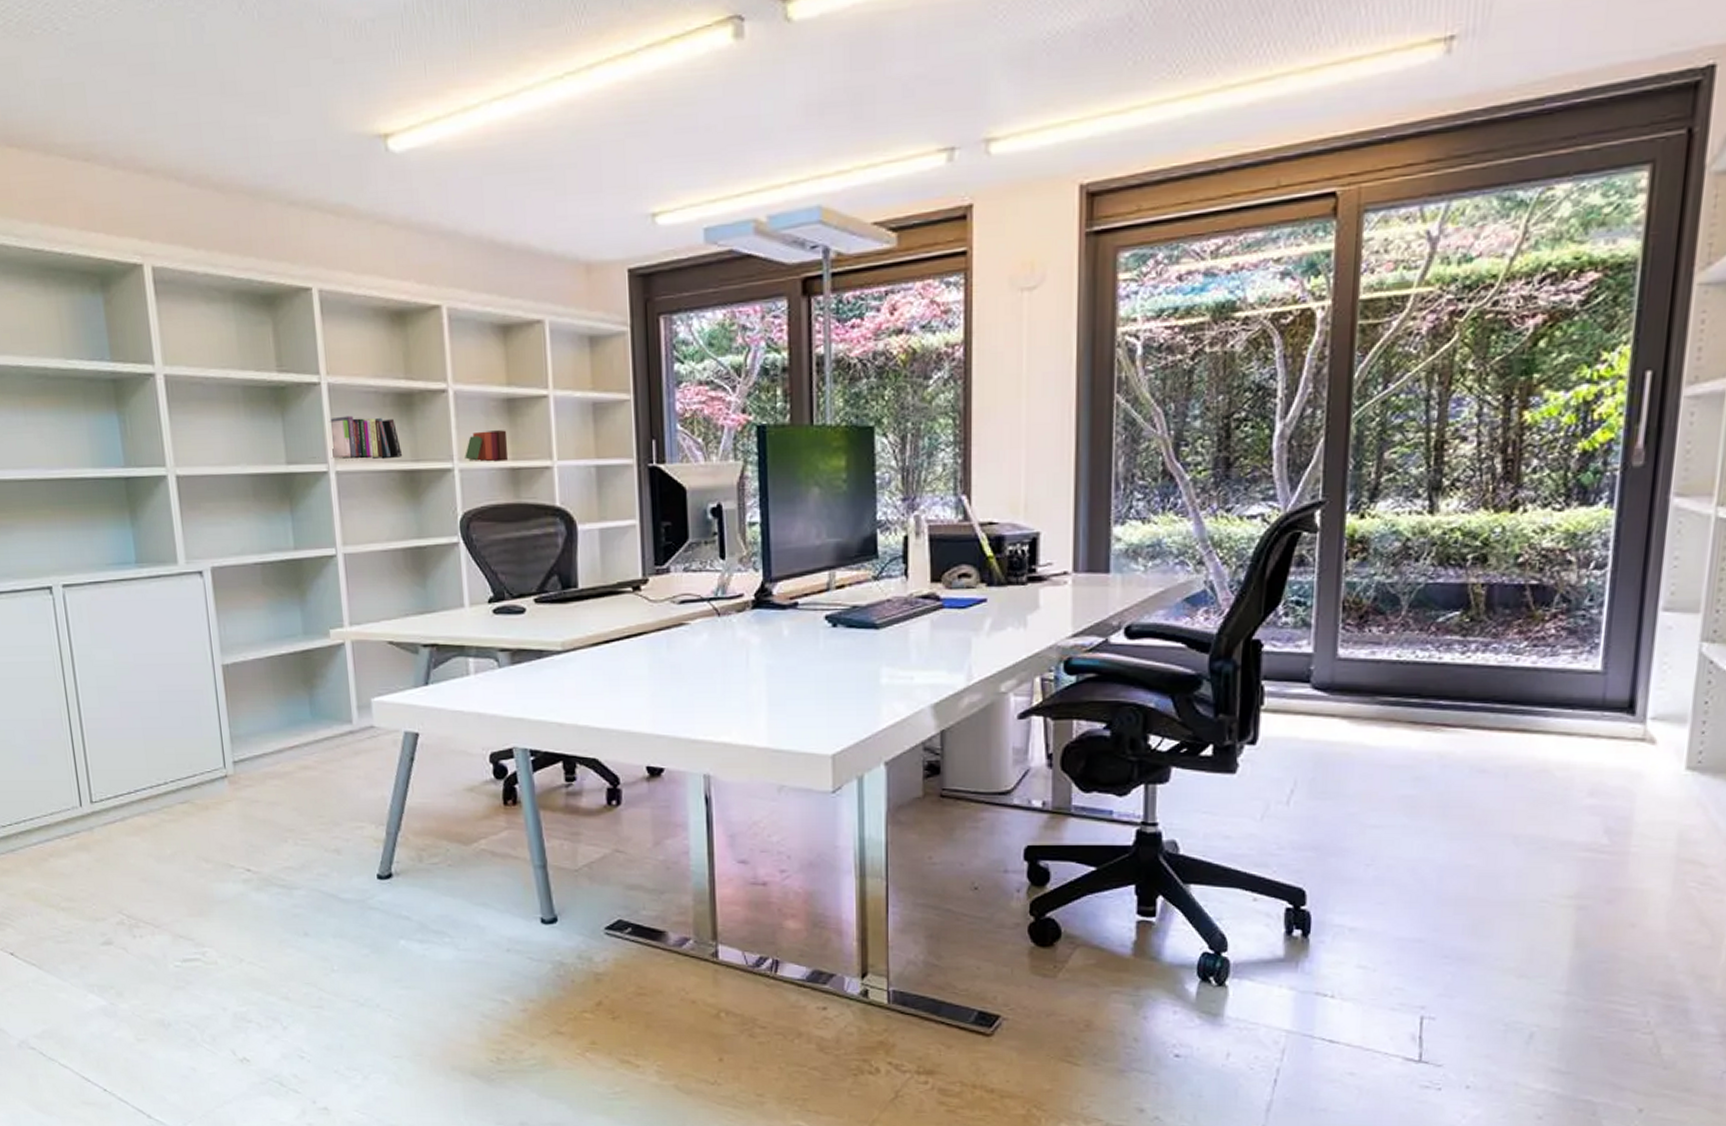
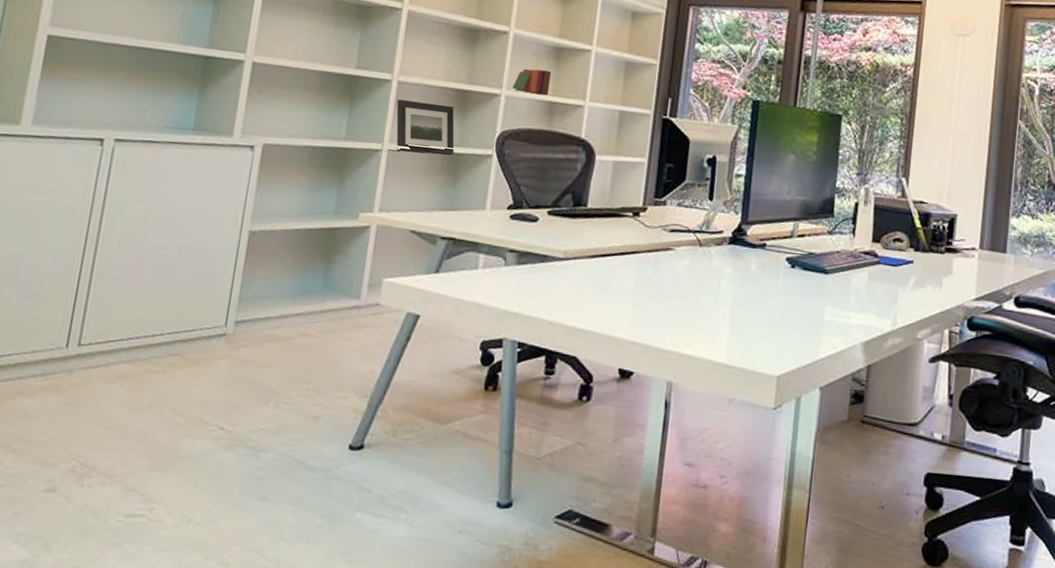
books: present [328,415,403,460] -> none [396,38,460,79]
picture frame: none [340,491,416,555] -> present [396,99,455,155]

